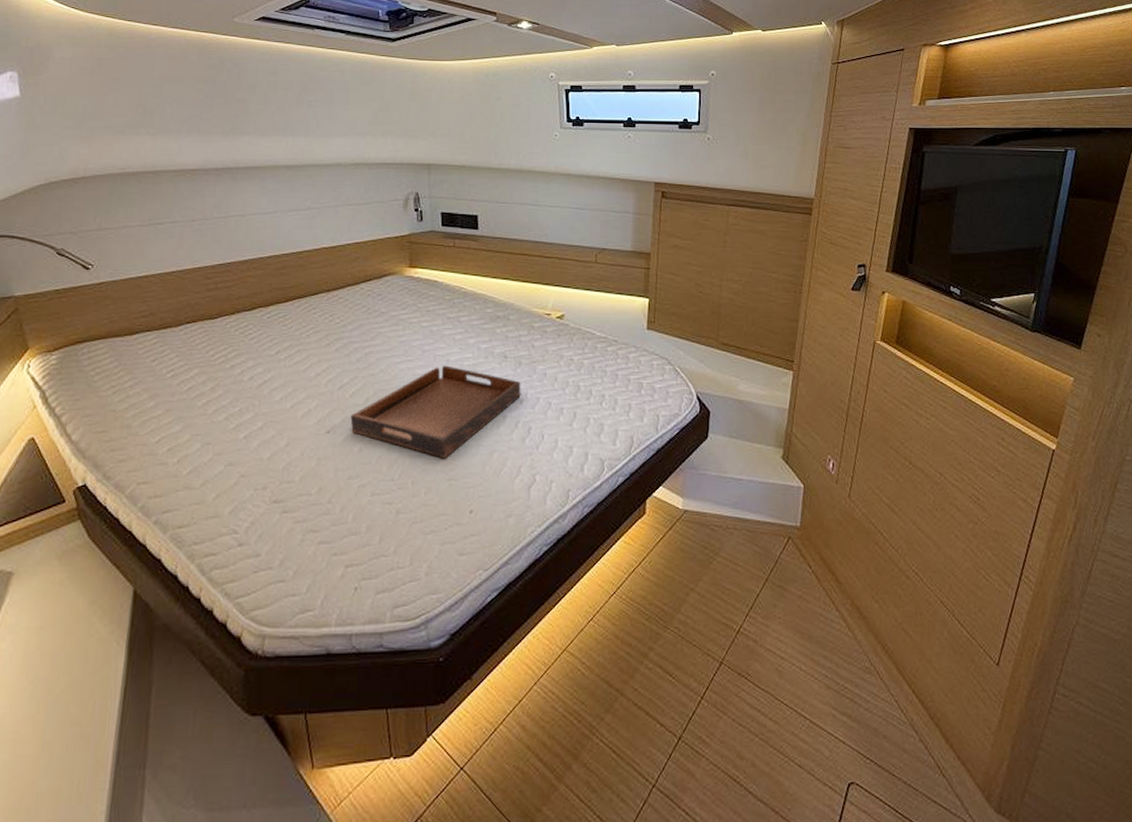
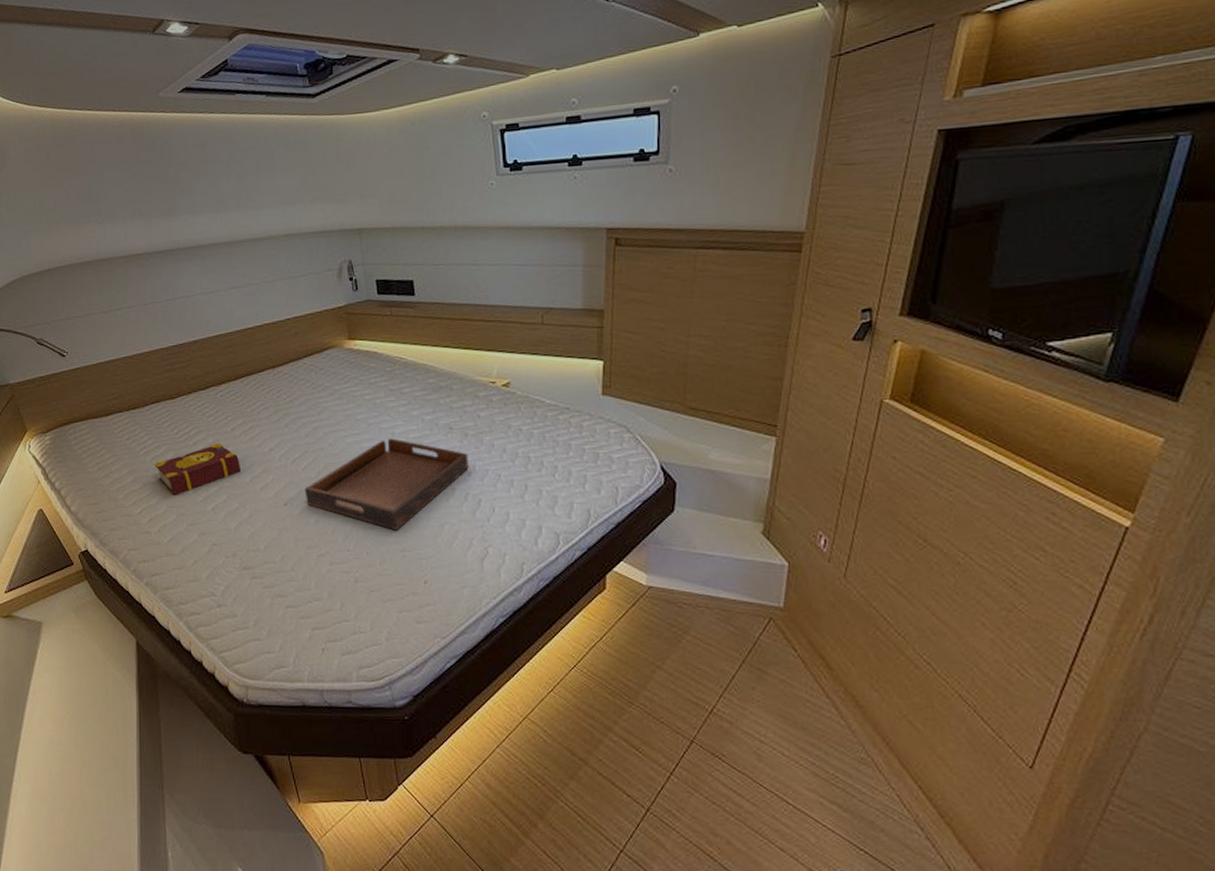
book: none [182,366,282,423] -> present [154,442,241,496]

